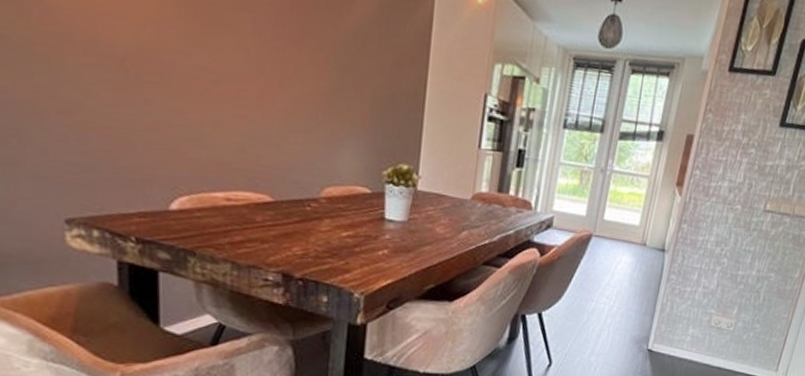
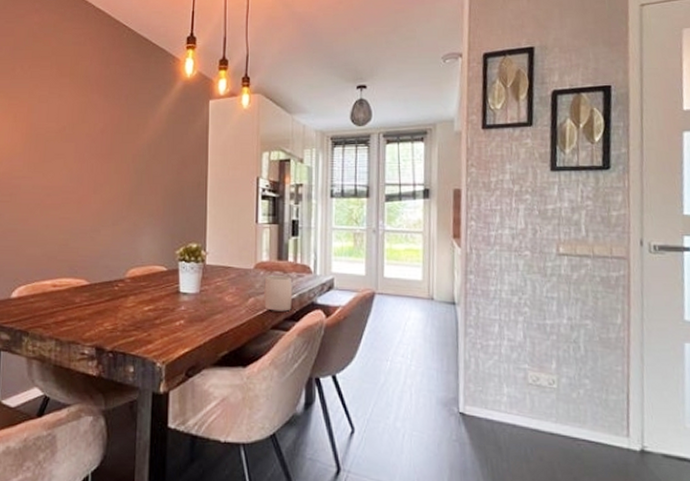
mug: none [478,208,511,248] -> present [264,275,293,312]

